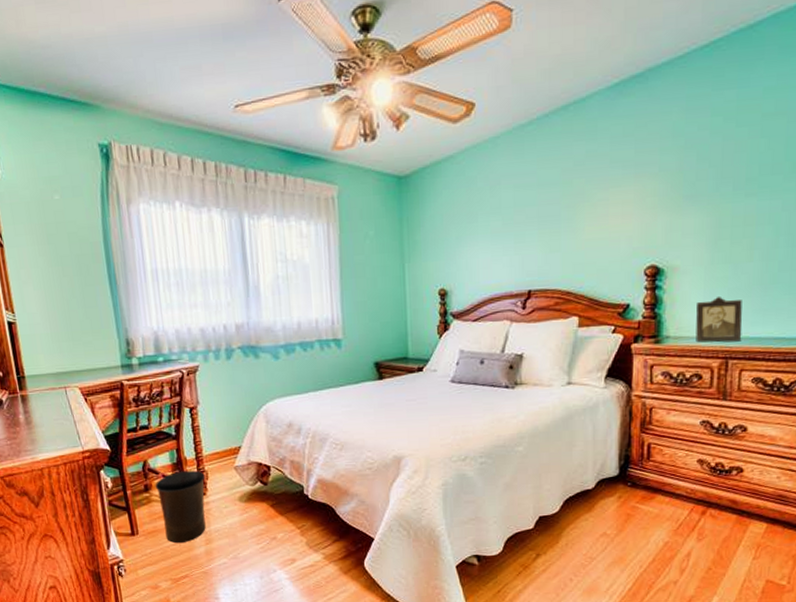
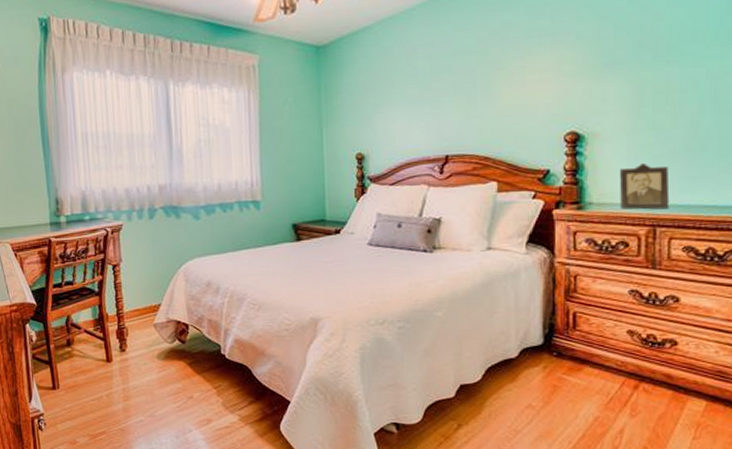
waste bin: present [155,470,206,543] -> none [77,326,125,398]

